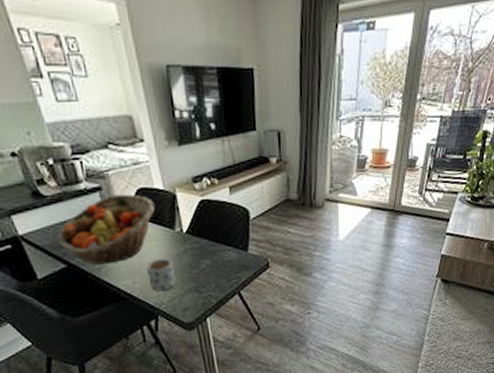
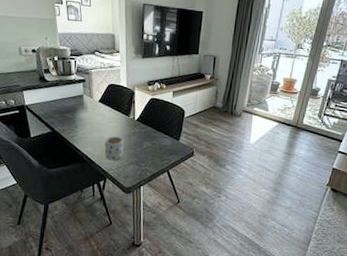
fruit basket: present [57,194,156,265] -> none [49,86,119,134]

